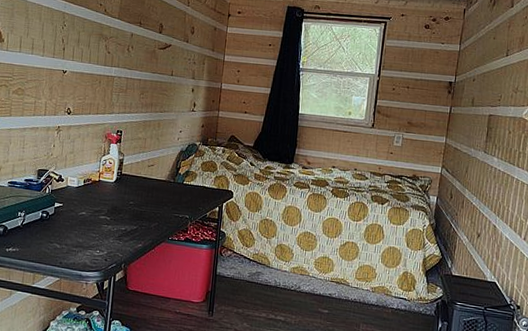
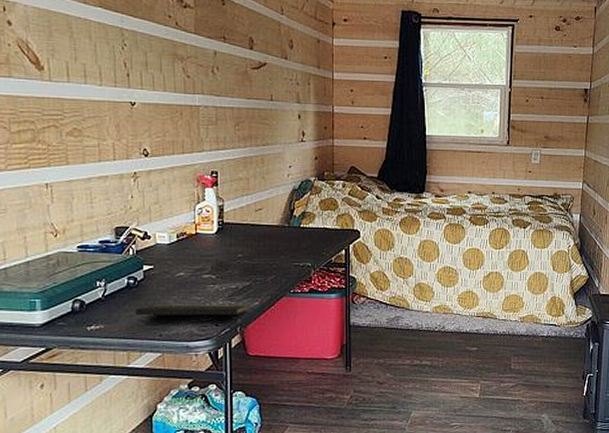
notepad: none [43,236,133,263] -> present [134,304,248,326]

